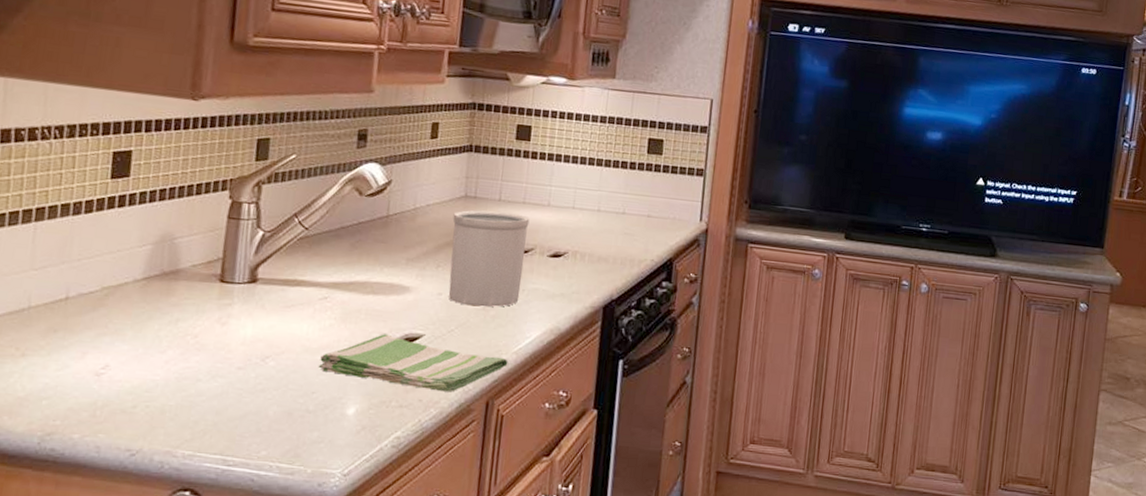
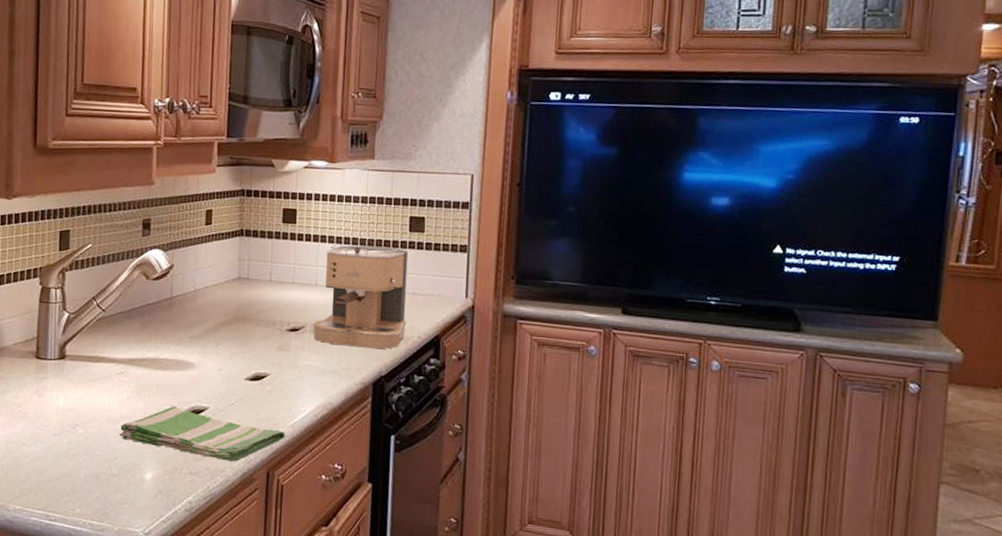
utensil holder: present [449,210,530,307] -> none [228,290,299,383]
coffee maker: none [542,163,645,272] -> present [312,244,408,349]

